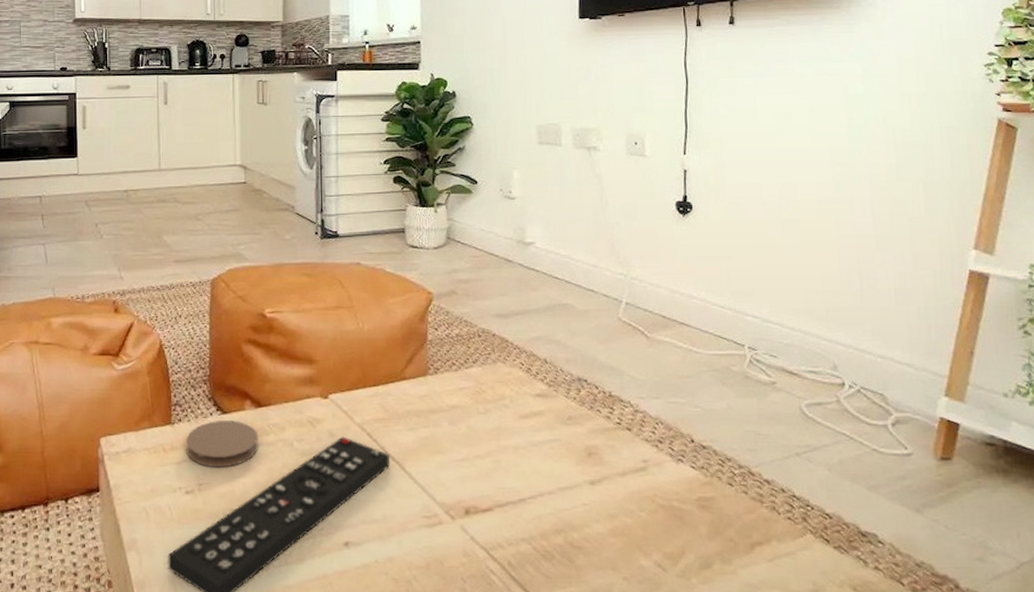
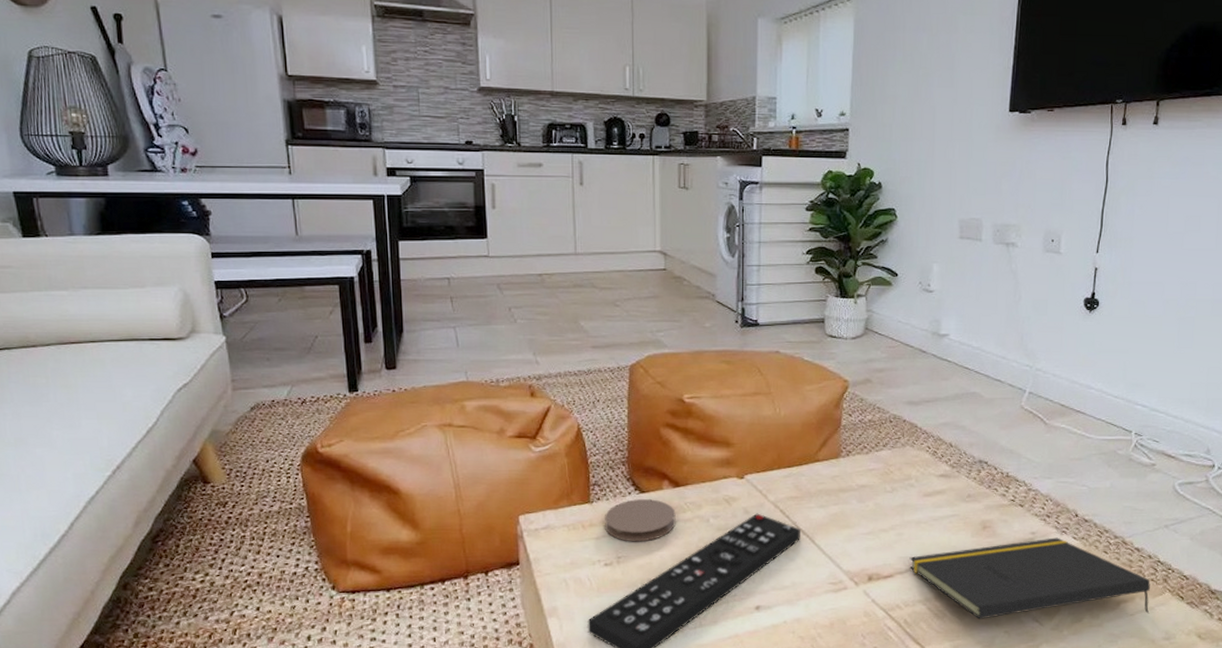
notepad: none [509,466,791,563] -> present [909,537,1151,619]

